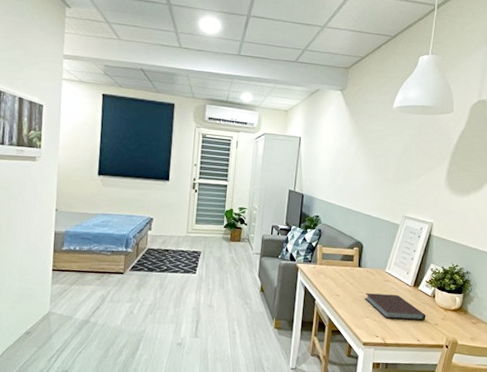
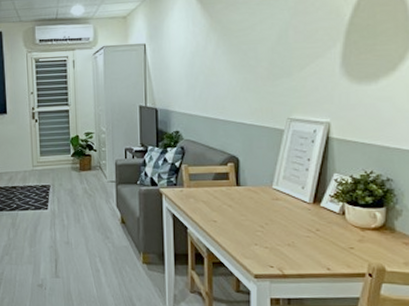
notebook: present [365,293,426,321] -> none [249,216,336,245]

